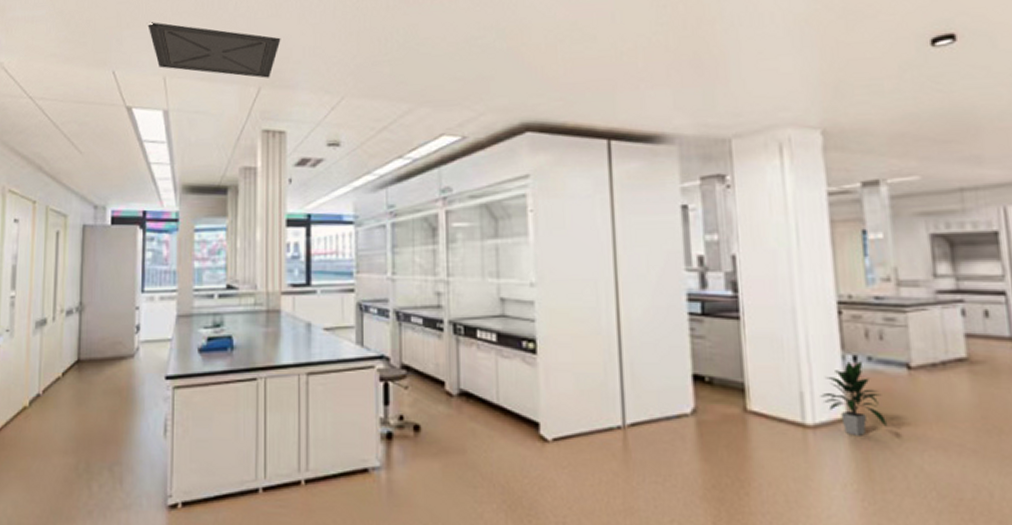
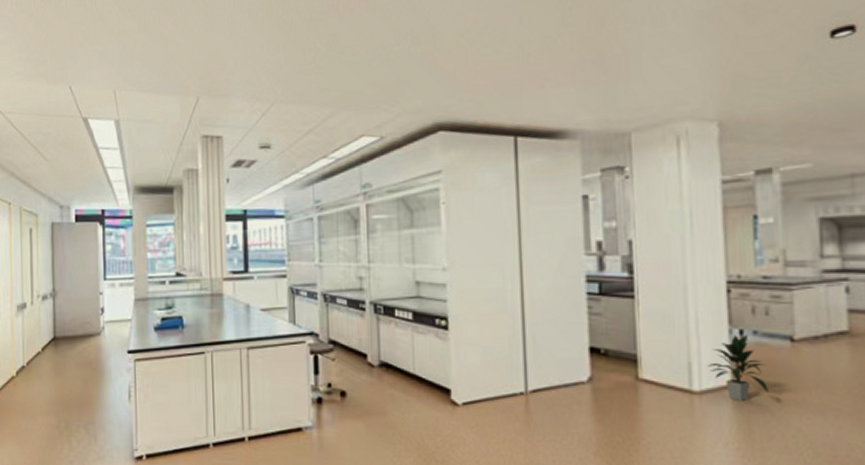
ceiling vent: present [148,22,281,78] -> none [97,40,216,89]

